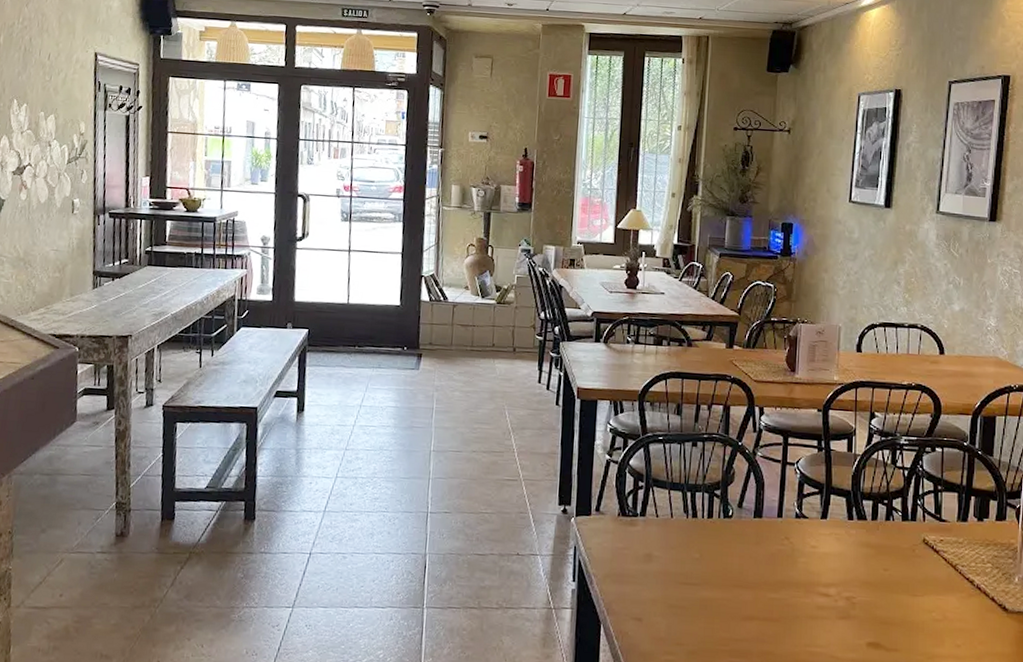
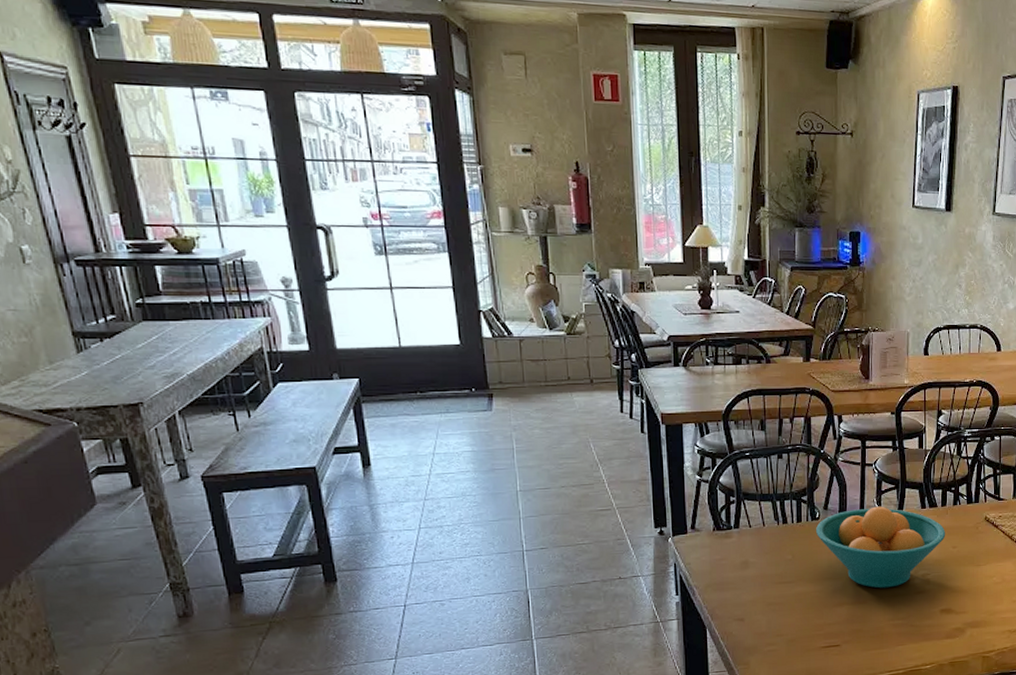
fruit bowl: none [727,511,876,607] -> present [815,506,946,589]

